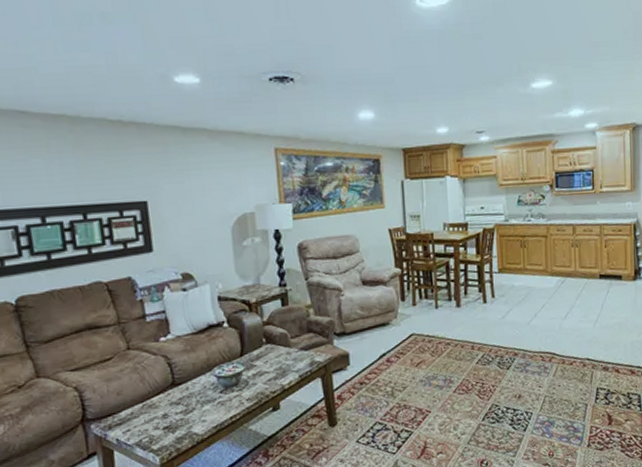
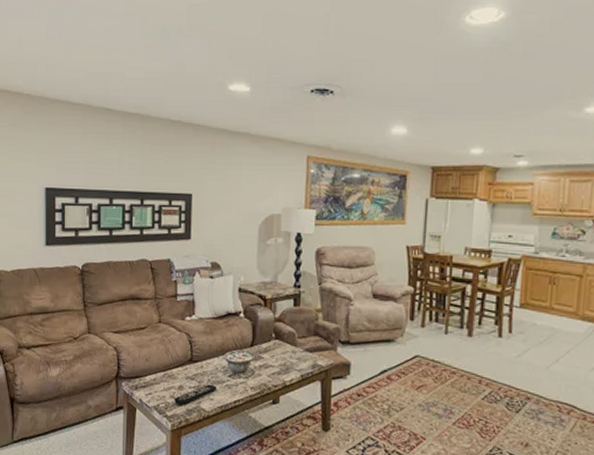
remote control: none [159,404,209,435] -> present [174,384,217,406]

